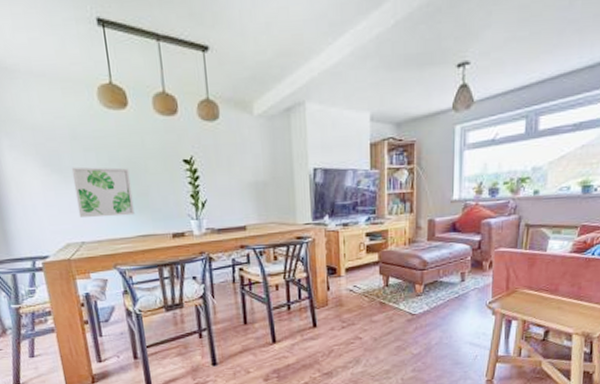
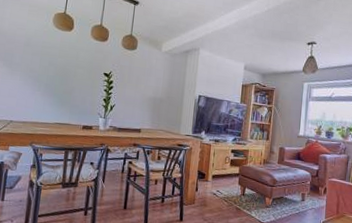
wall art: present [71,166,135,218] -> none [14,64,62,107]

